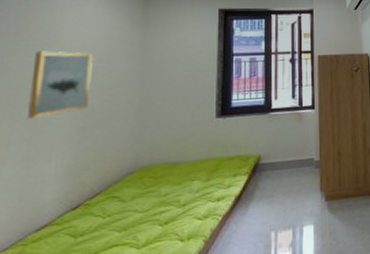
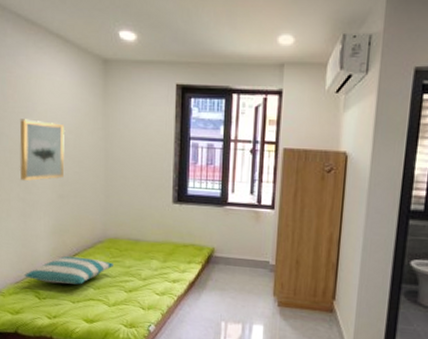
pillow: none [18,194,148,240] -> present [25,255,115,285]

